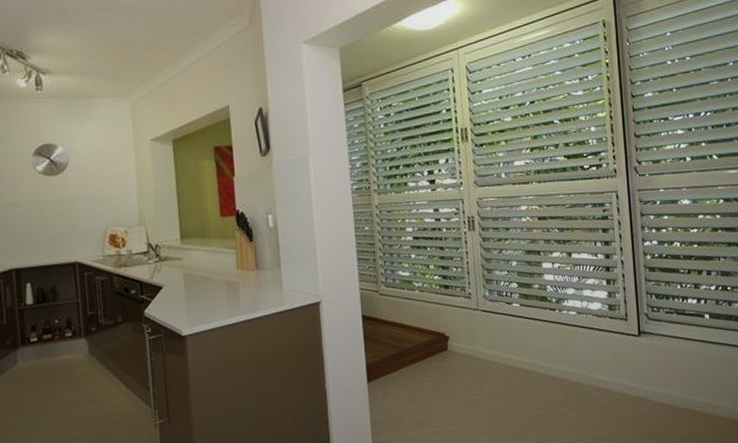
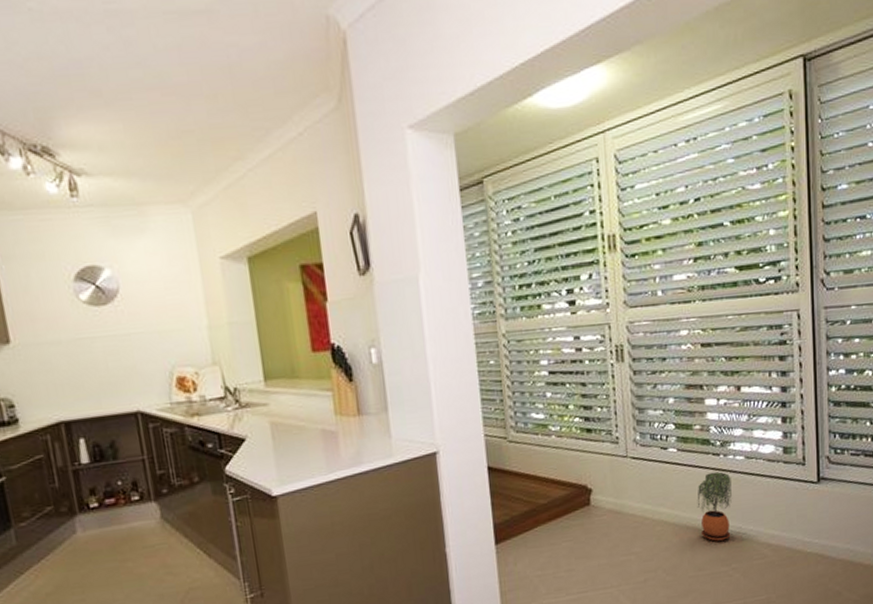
potted plant: none [537,324,567,384] -> present [697,471,732,541]

